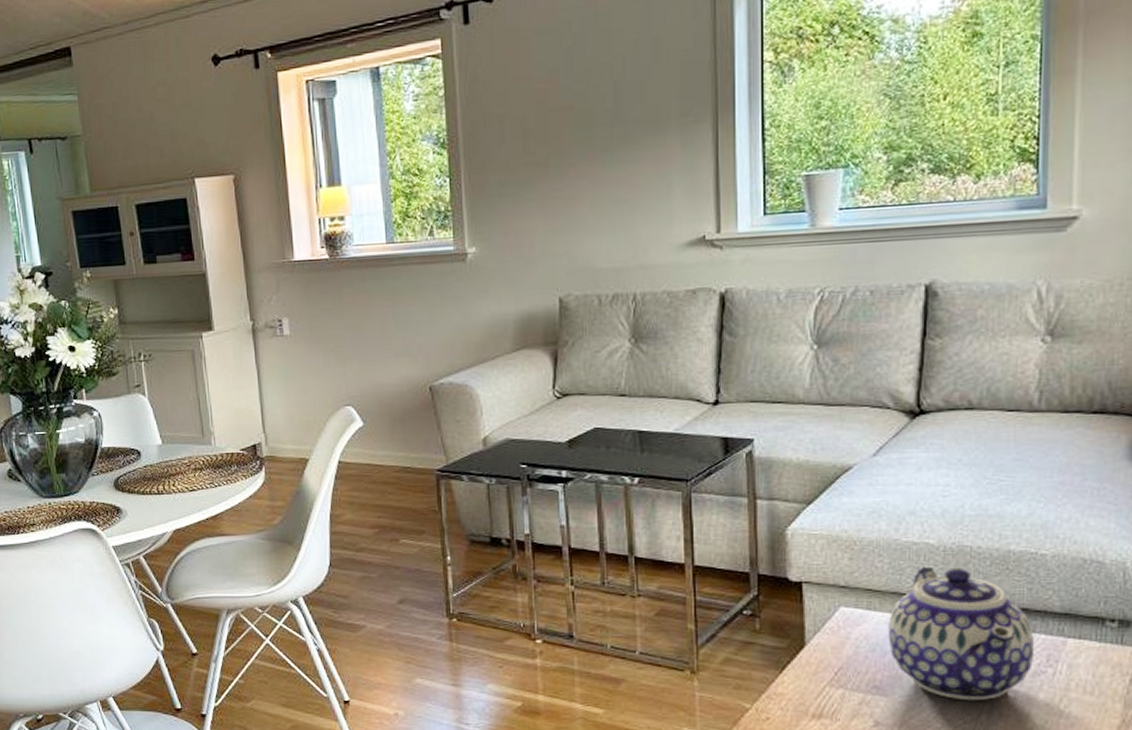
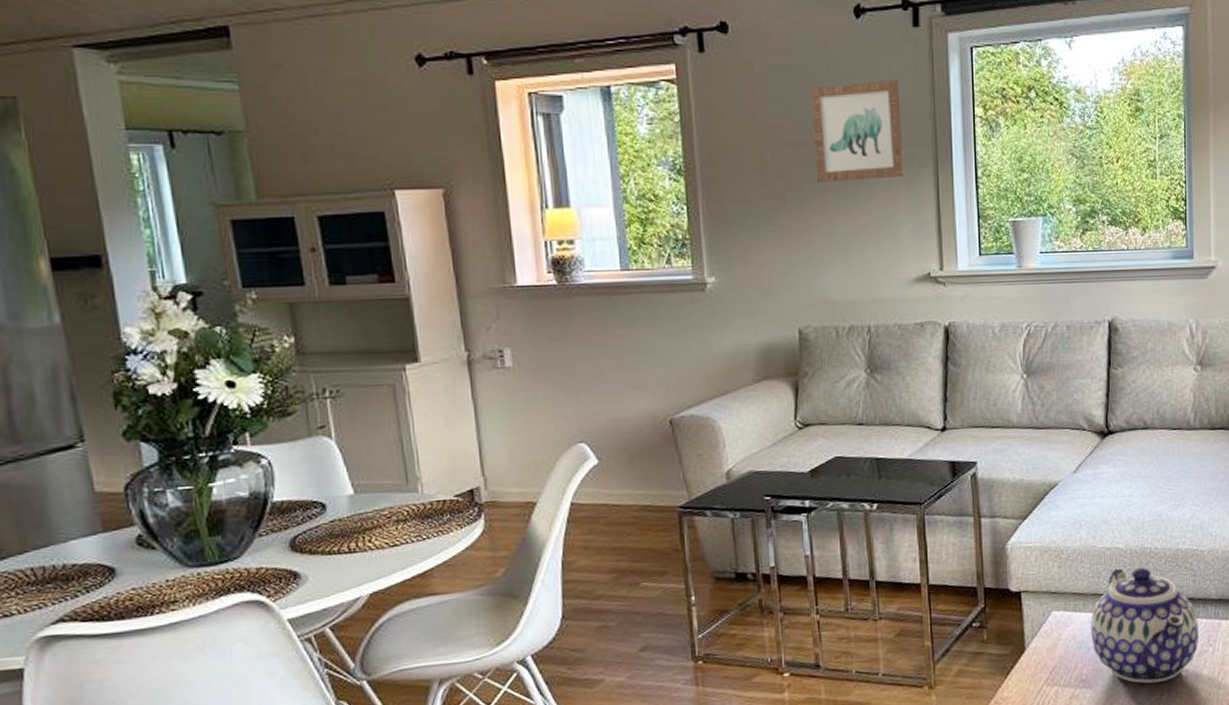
wall art: none [577,30,679,147] -> present [810,79,905,183]

